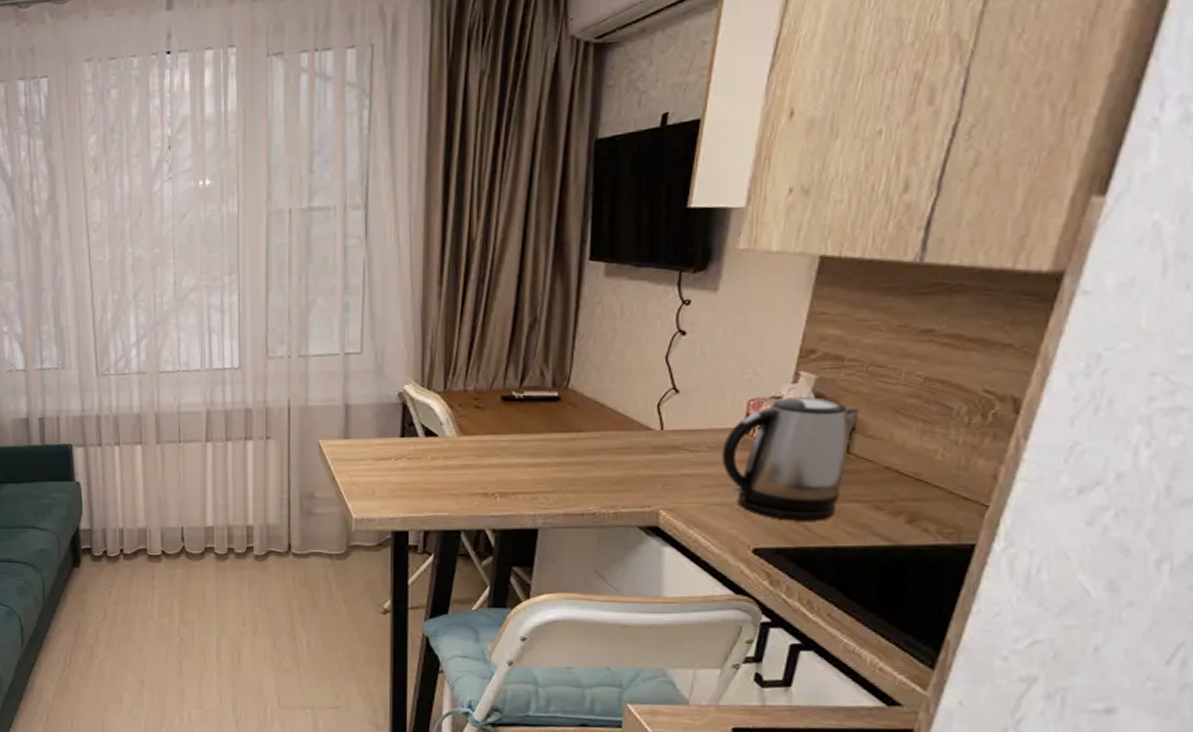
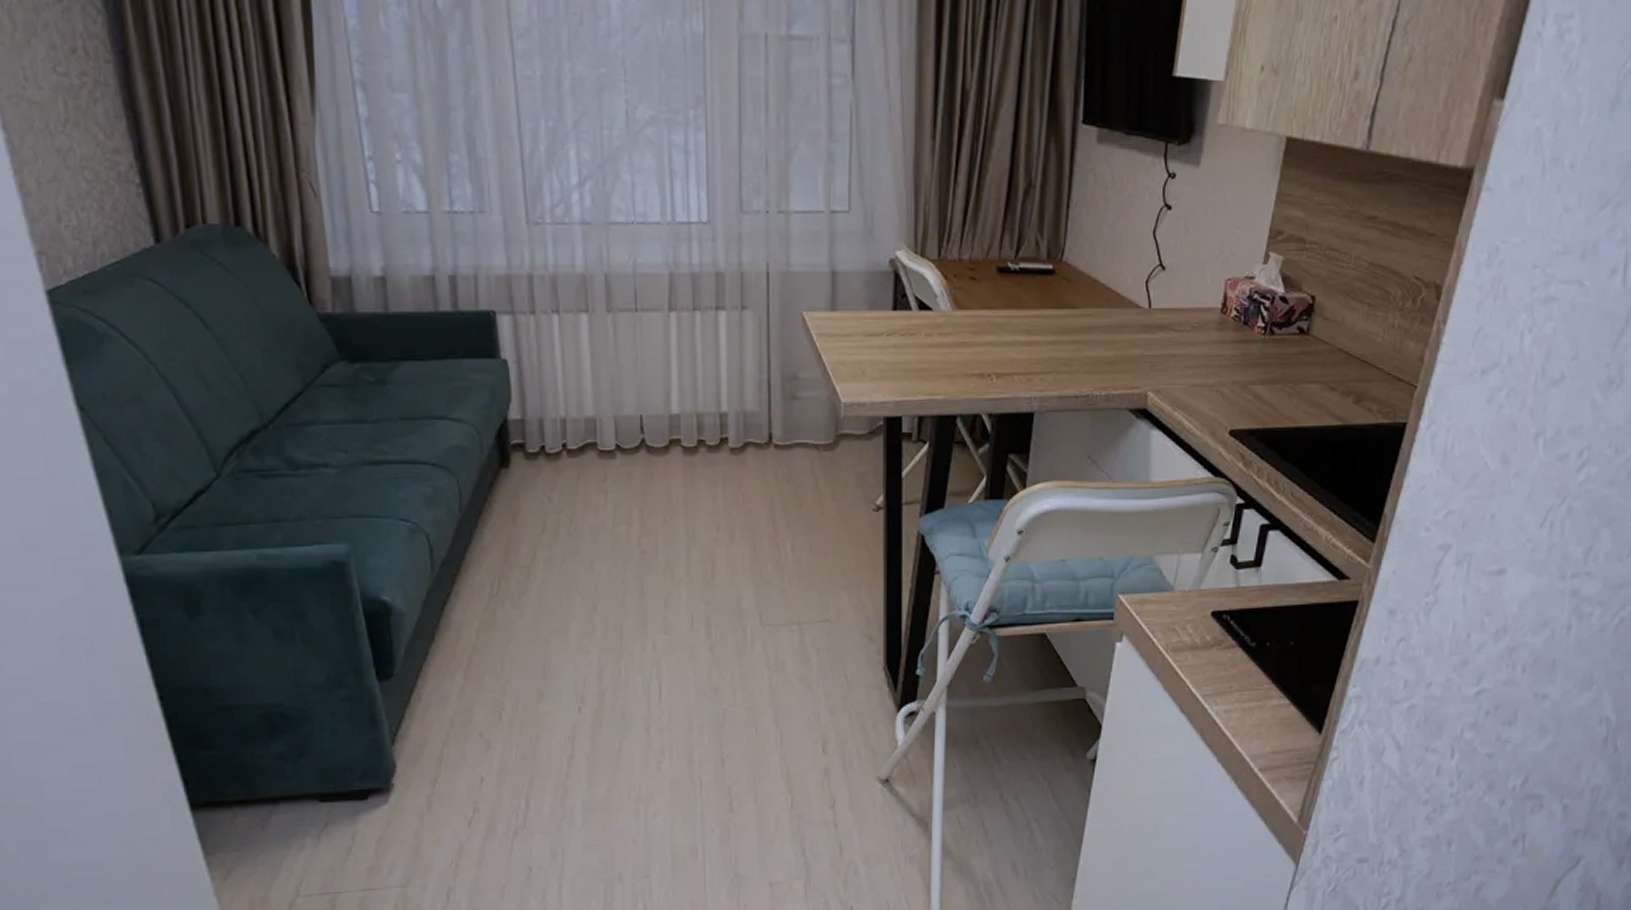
kettle: present [722,397,860,521] -> none [1203,278,1318,402]

